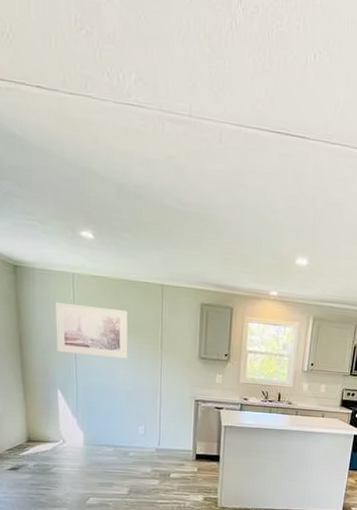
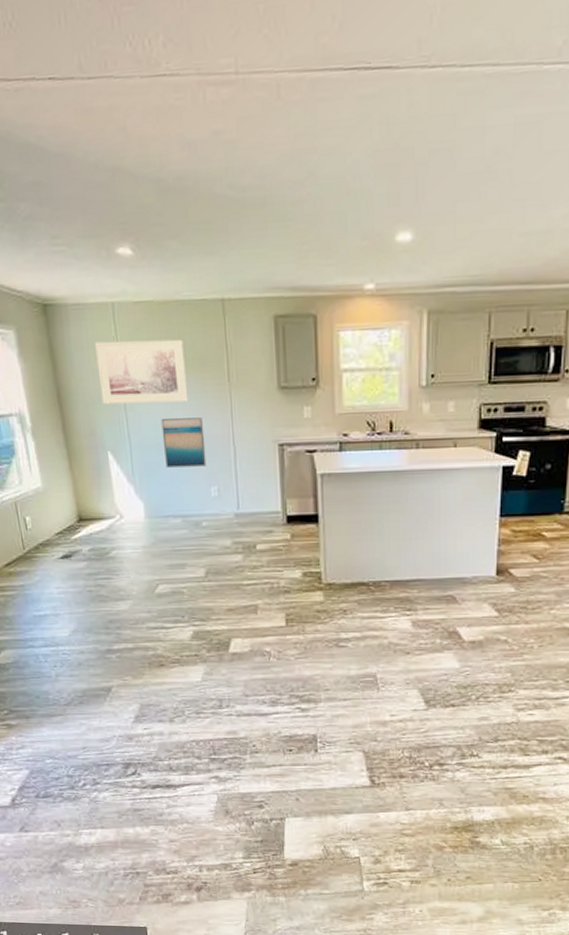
wall art: none [104,370,138,410] -> present [161,417,207,468]

